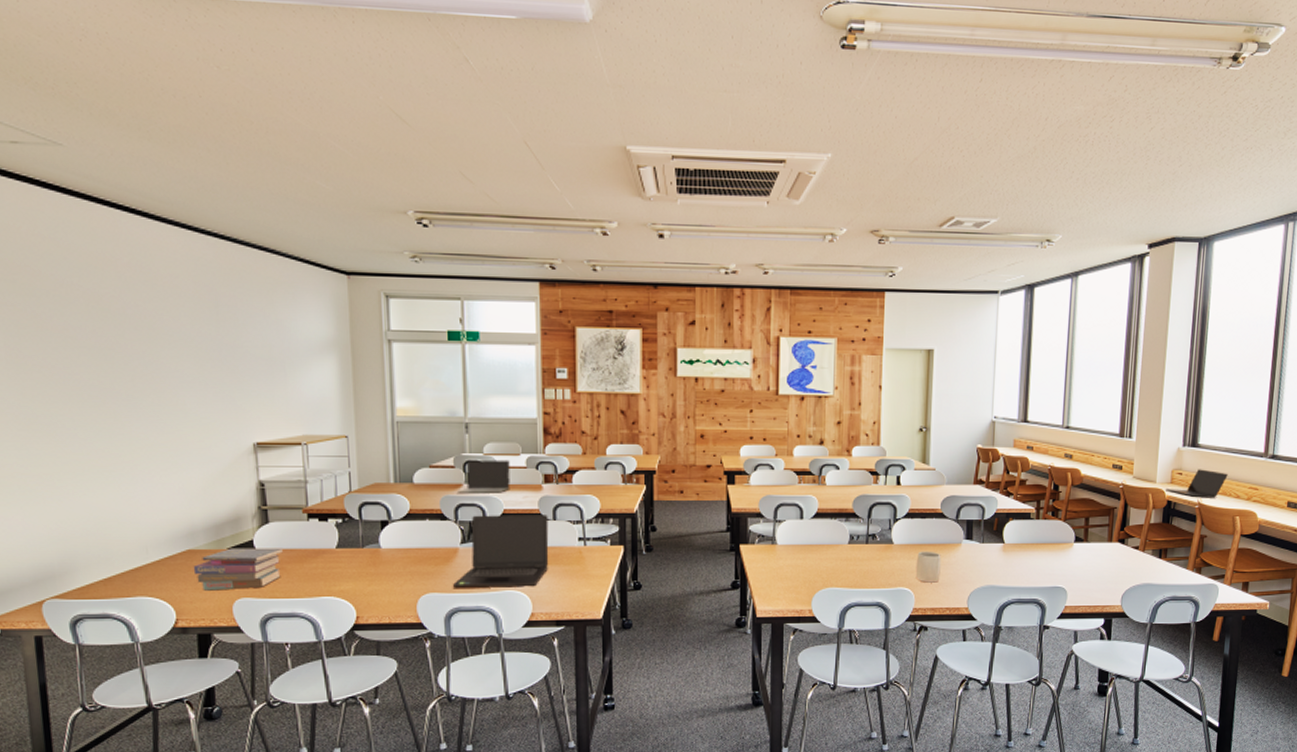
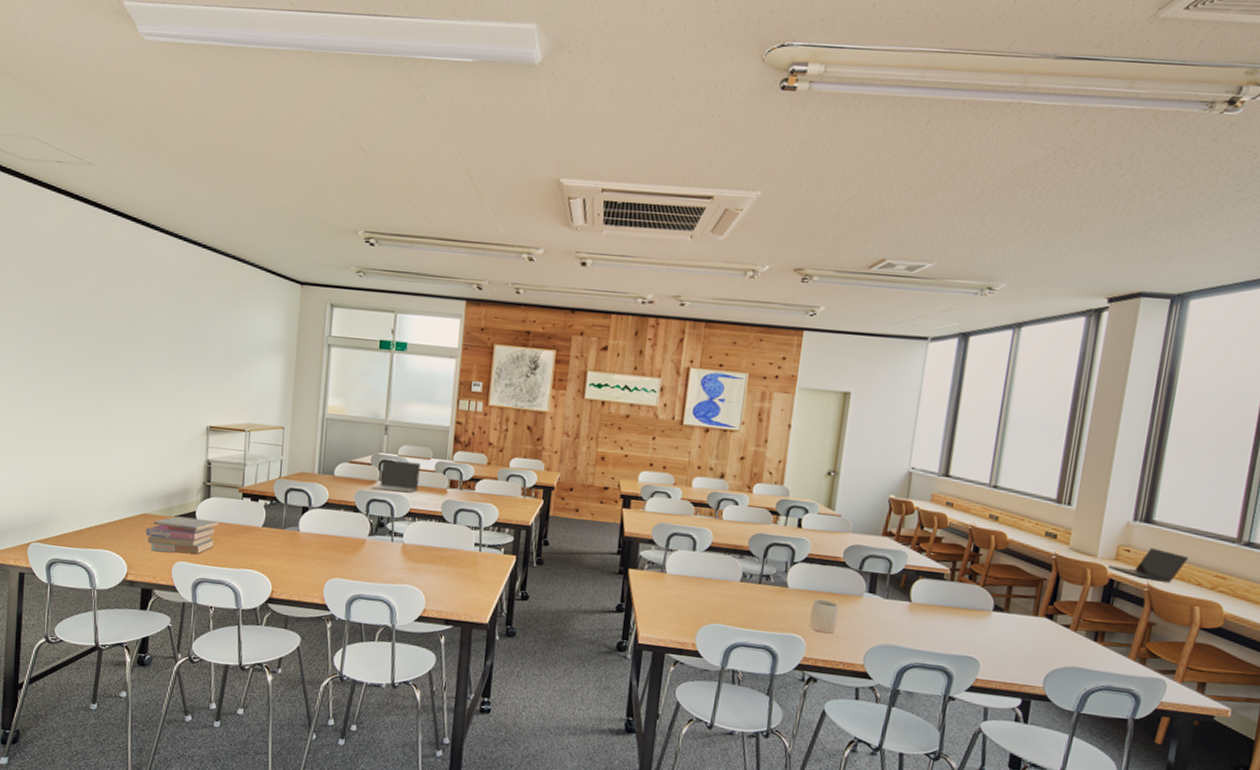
laptop: present [453,515,549,588] -> none [357,510,450,585]

